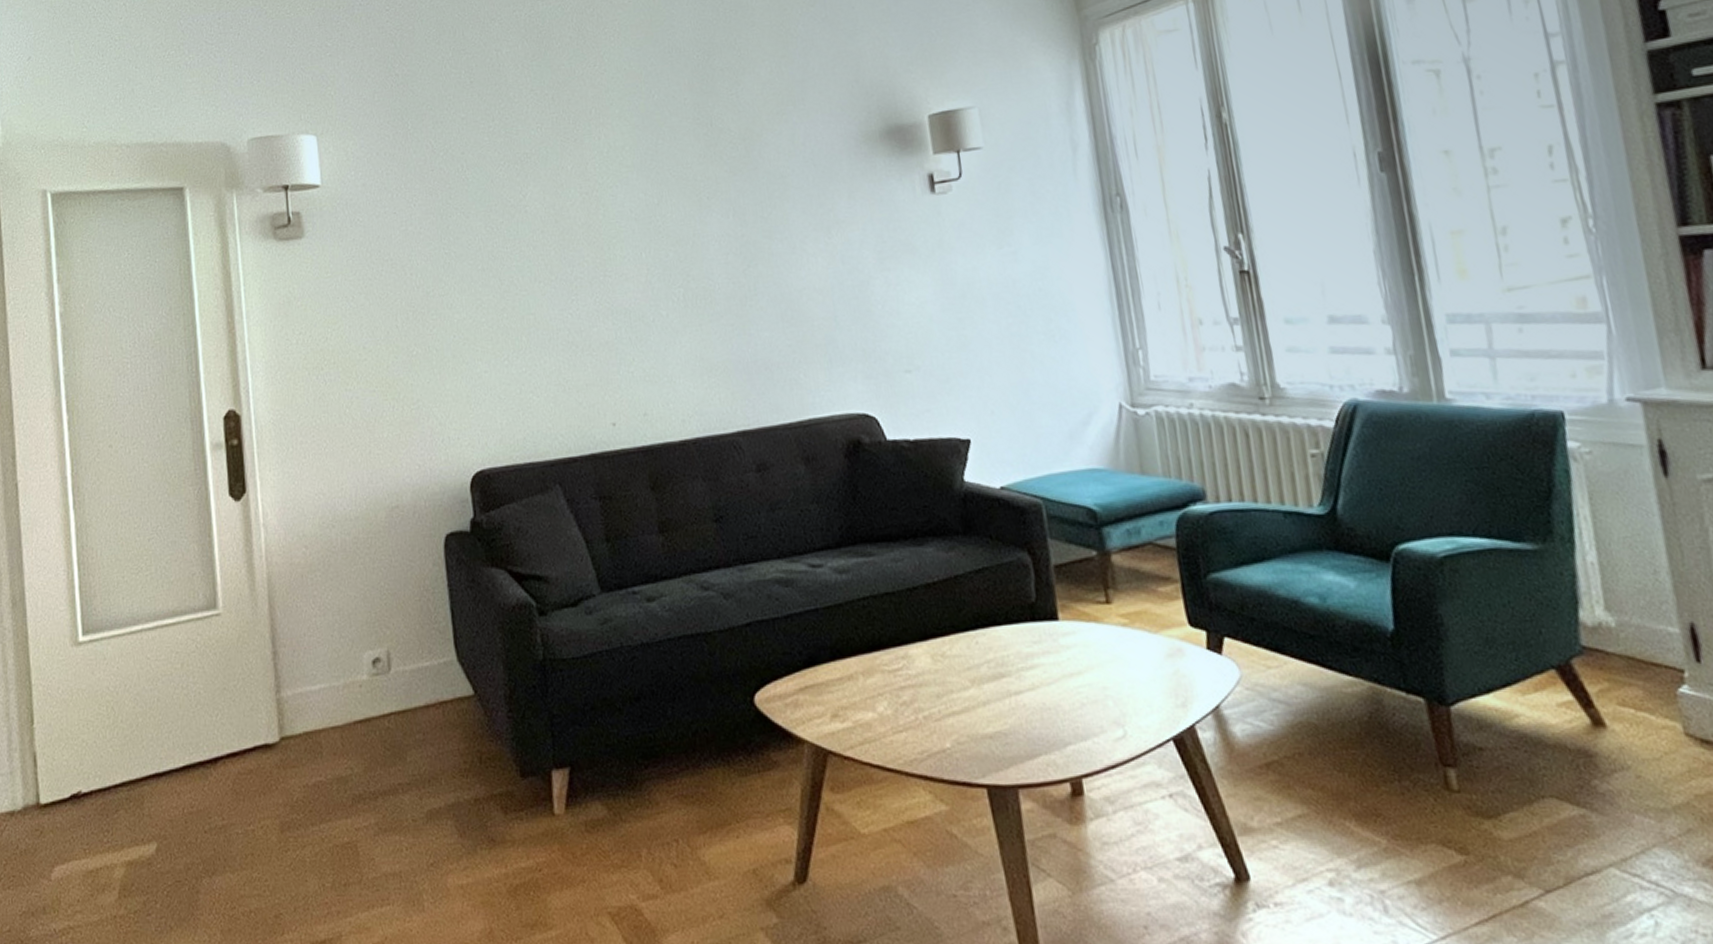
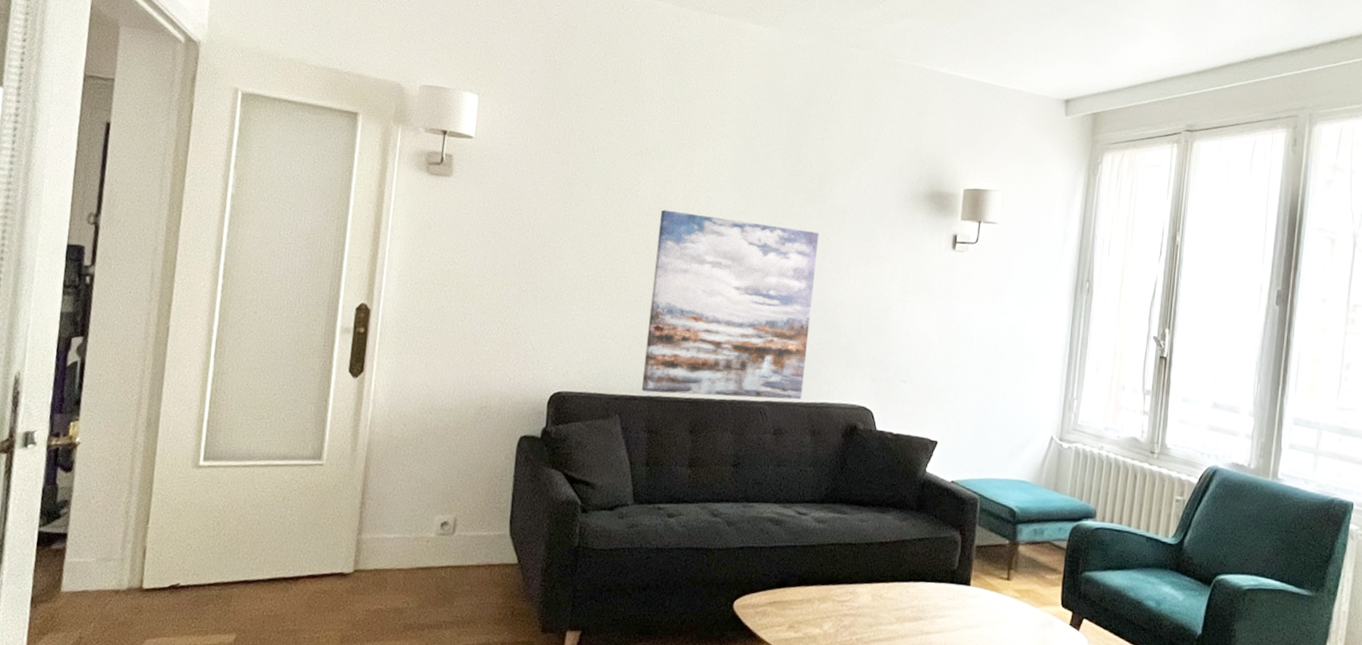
wall art: none [558,208,783,450] -> present [641,209,820,400]

